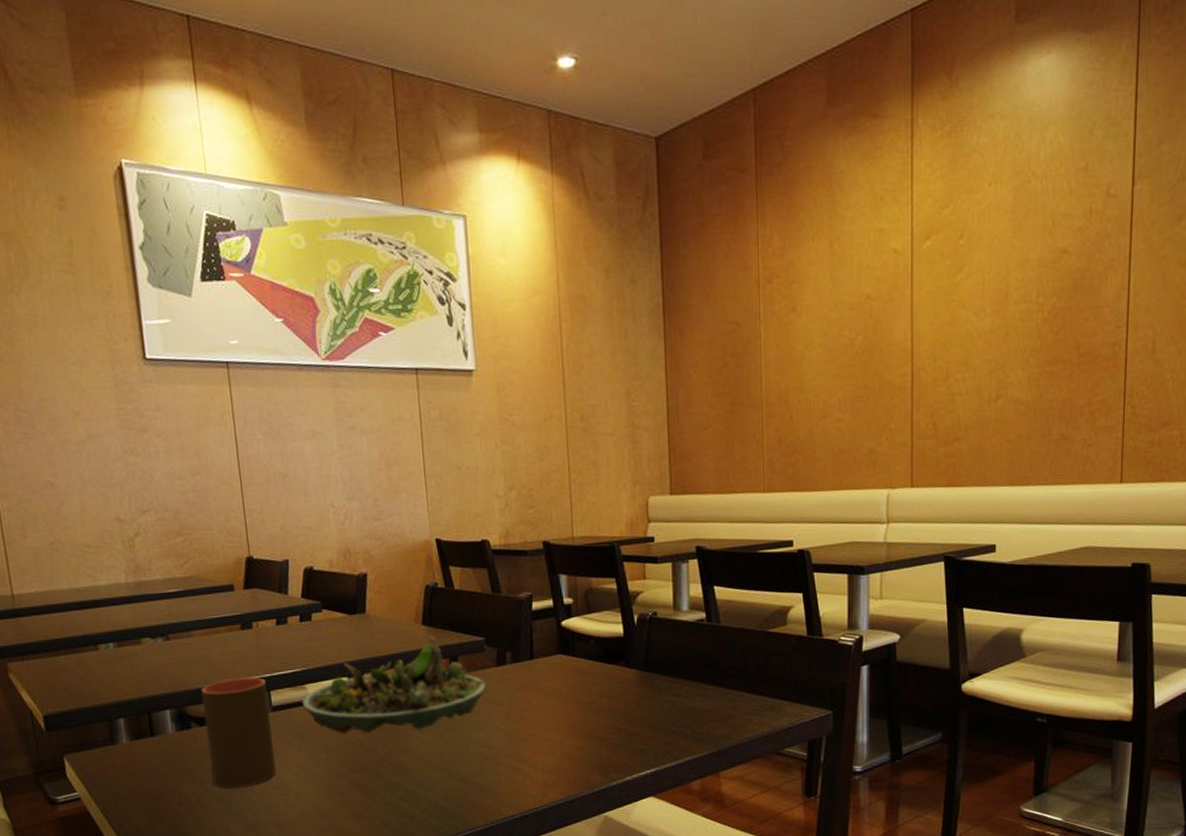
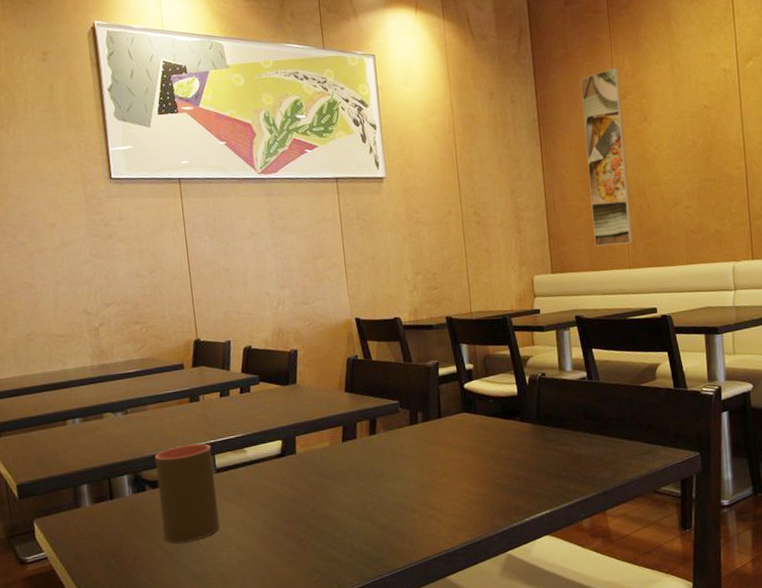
succulent planter: present [301,635,487,734] -> none [242,401,402,491]
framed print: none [717,242,769,465] -> present [580,67,633,247]

